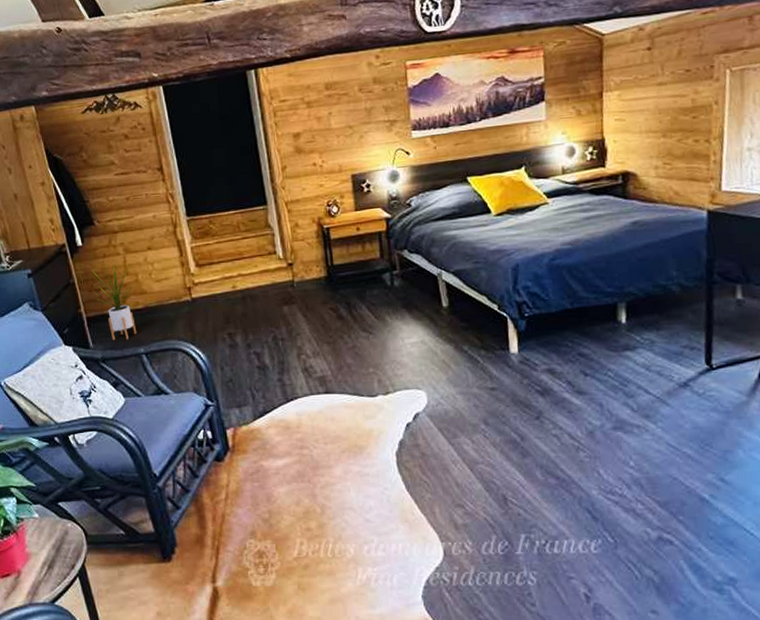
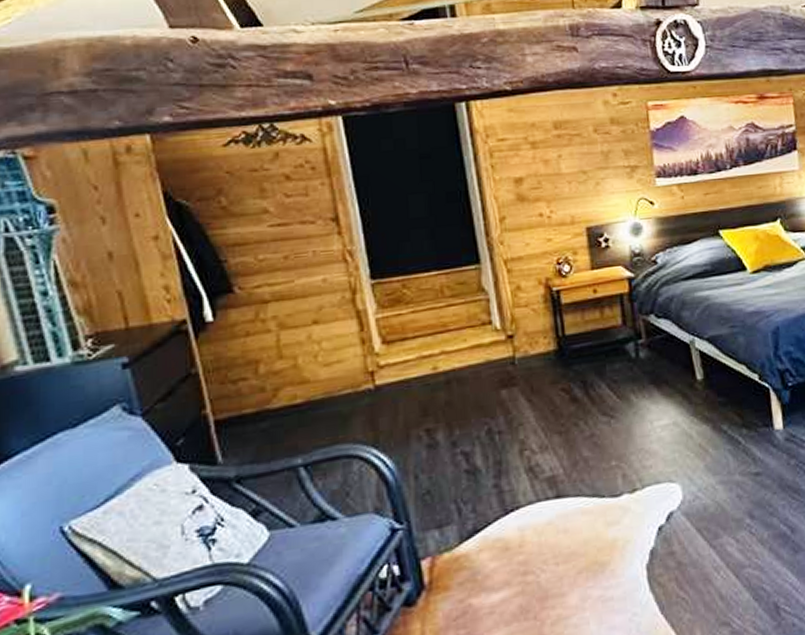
house plant: present [90,261,137,340] -> none [224,340,293,450]

